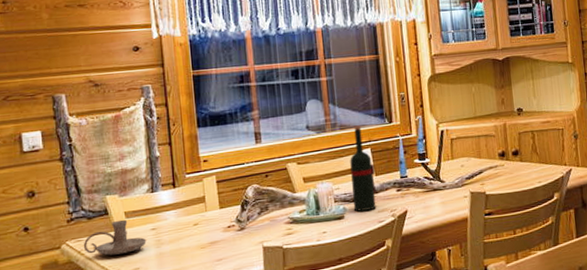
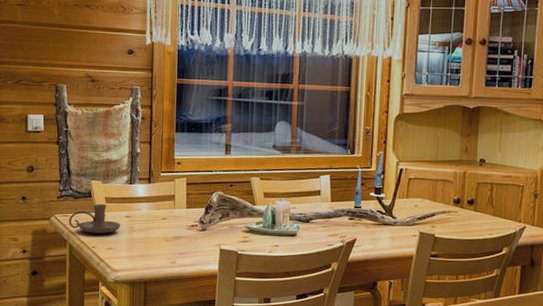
wine bottle: present [350,125,377,212] -> none [306,152,332,233]

